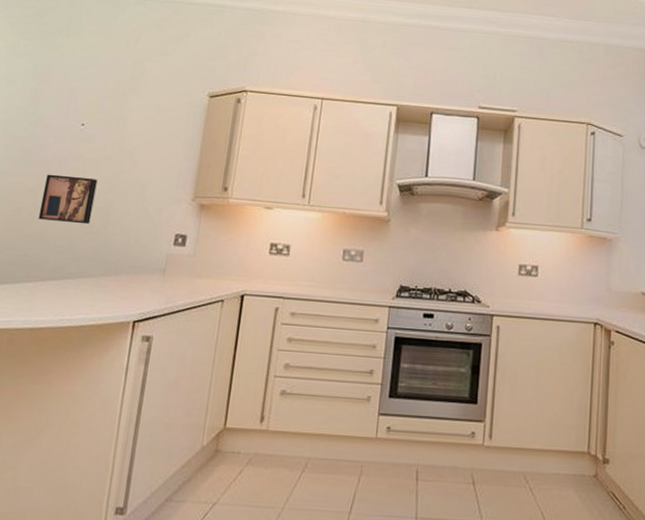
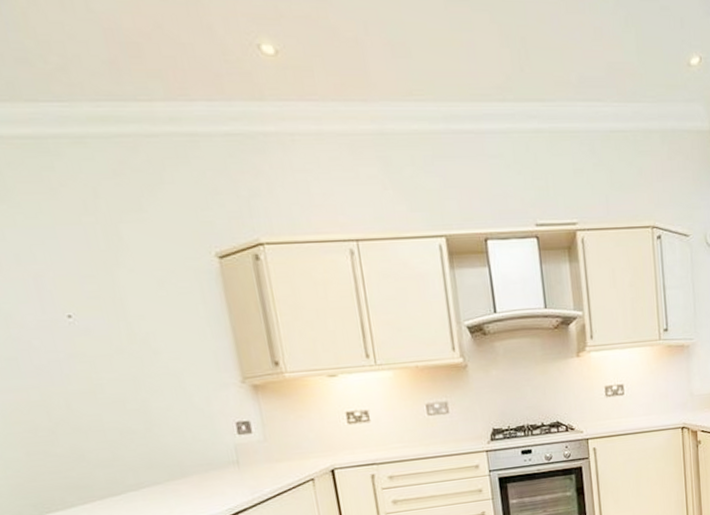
wall art: present [38,174,98,225] -> none [50,378,130,436]

